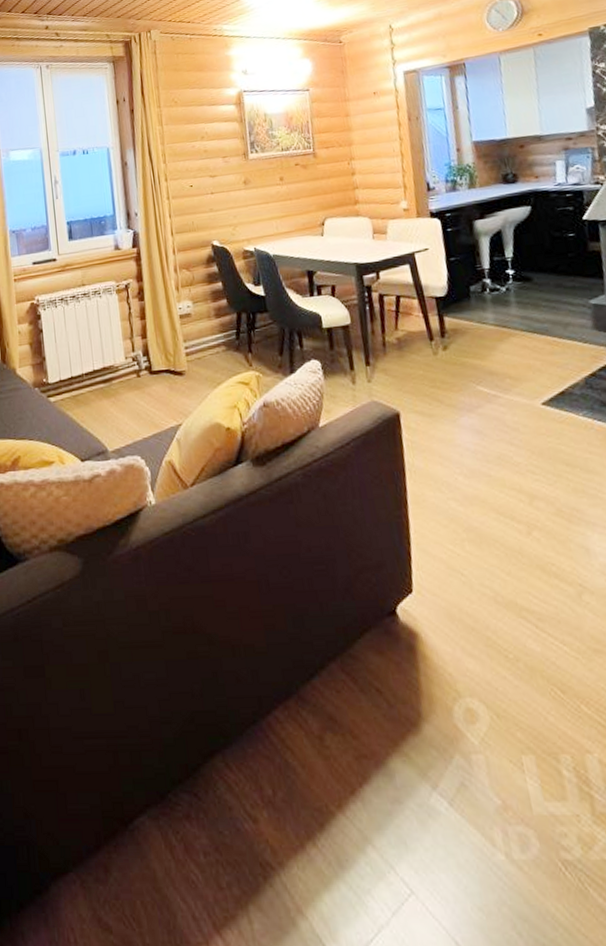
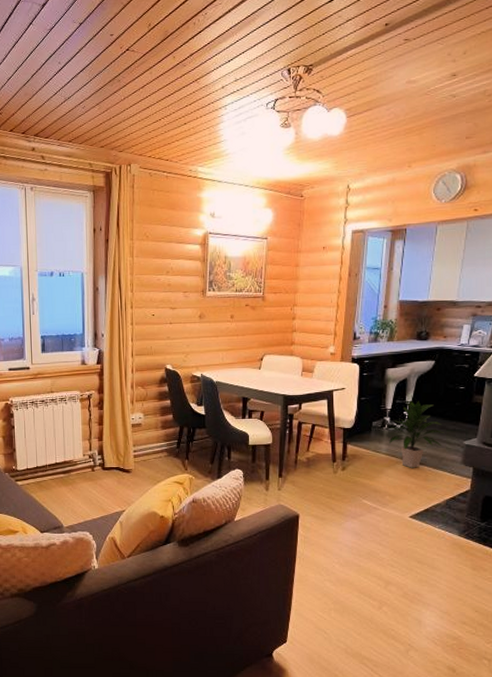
indoor plant: none [492,255,565,340] -> present [389,400,444,468]

